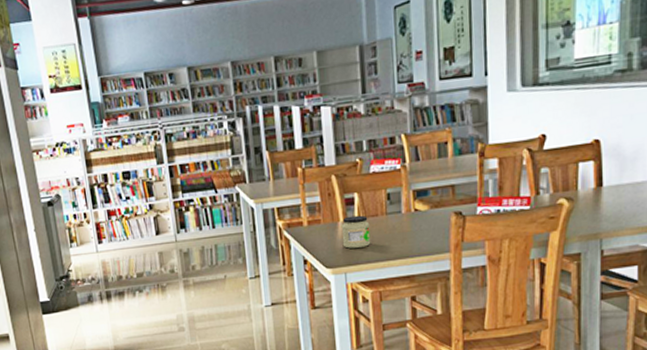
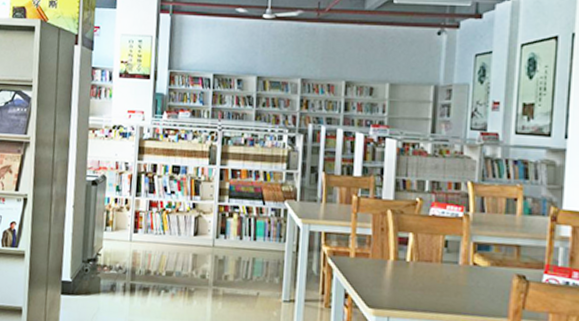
jar: present [341,215,371,249] -> none [389,256,422,293]

